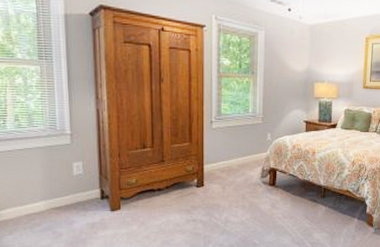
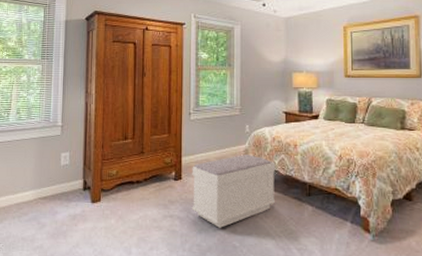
bench: none [214,162,295,229] -> present [192,155,276,228]

